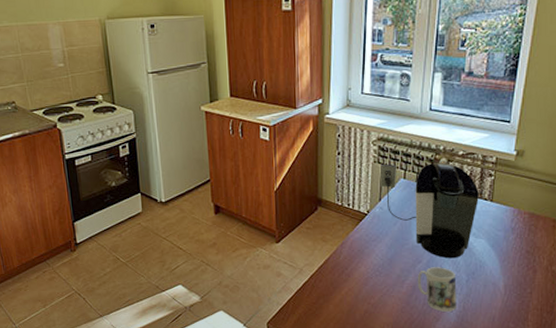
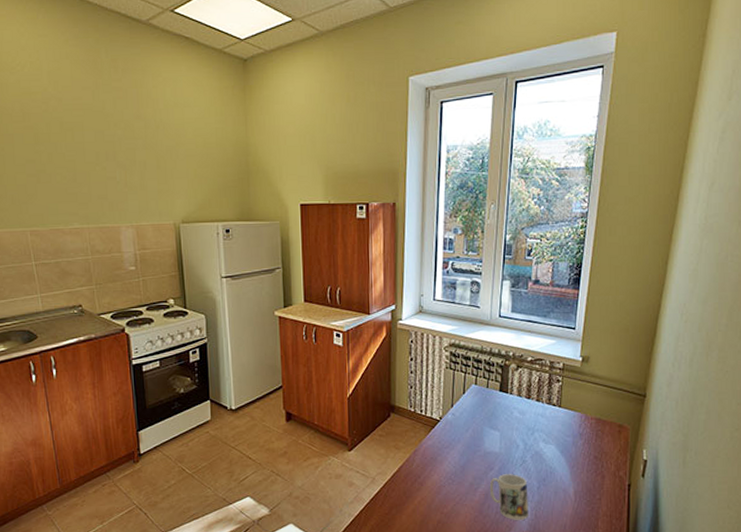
coffee maker: present [380,163,479,259] -> none [451,369,548,465]

